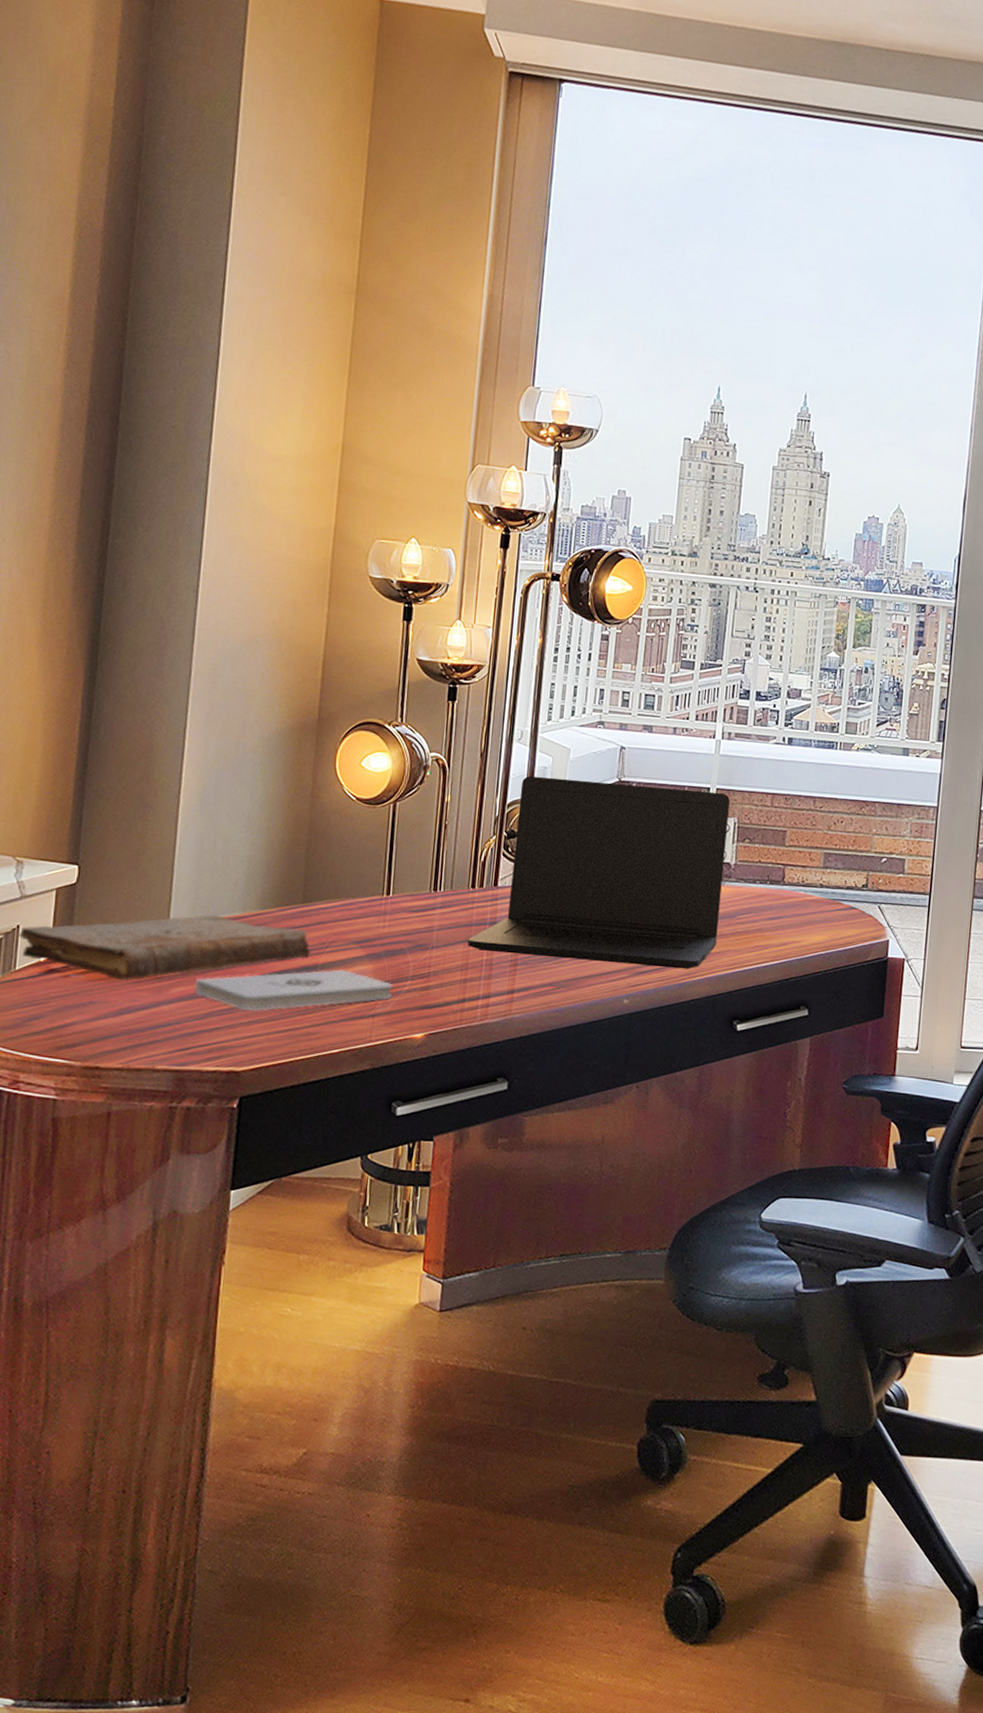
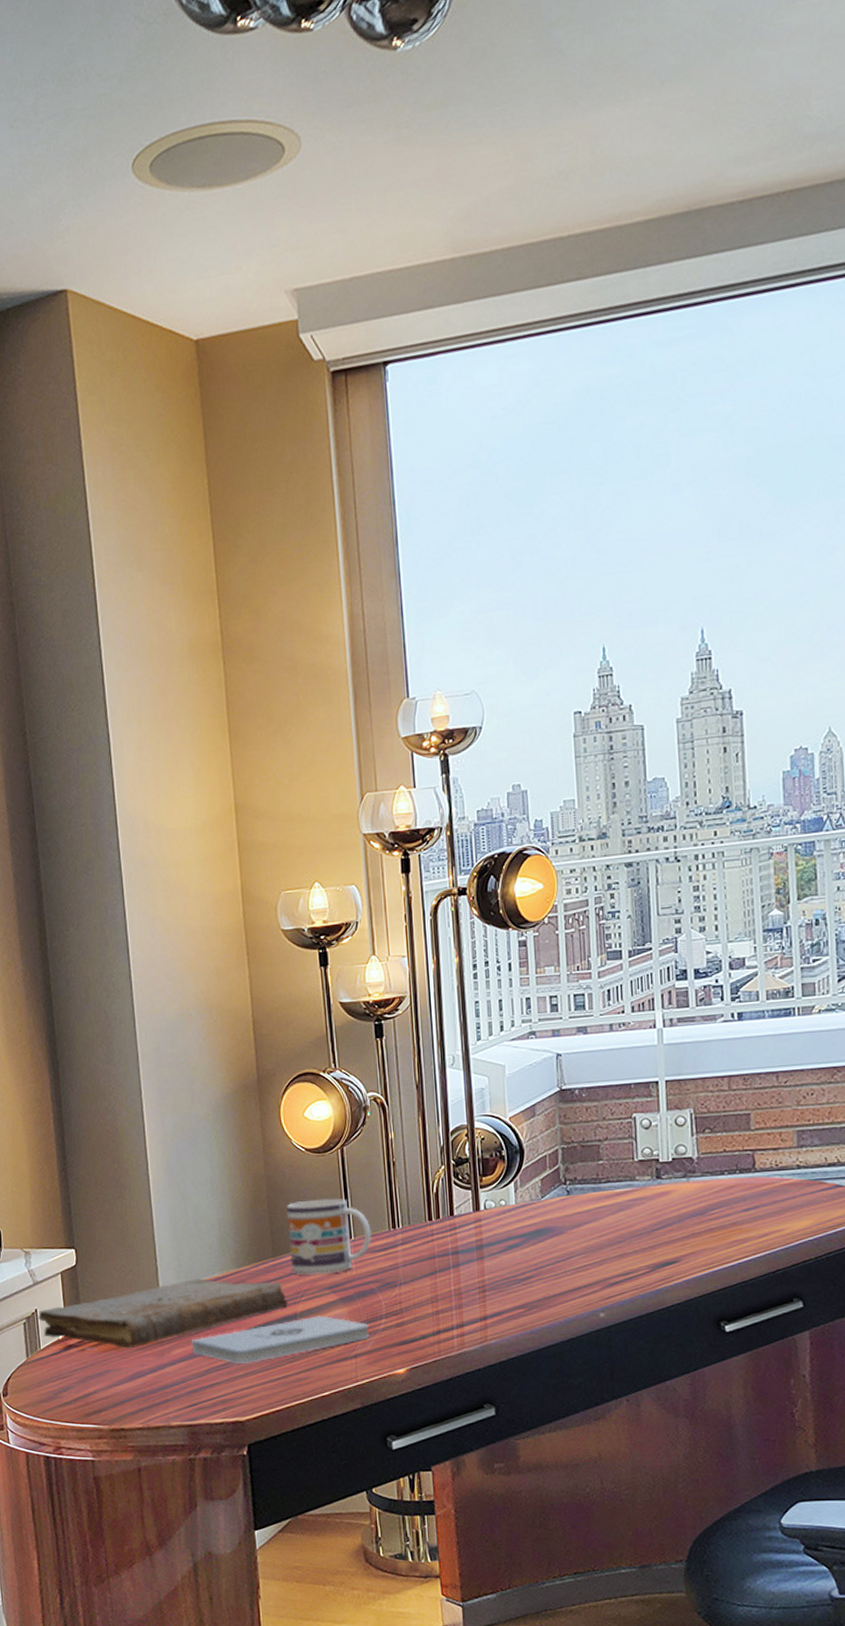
mug: none [320,849,411,928] -> present [286,1198,372,1275]
laptop: present [468,775,730,970] -> none [433,1084,690,1281]

